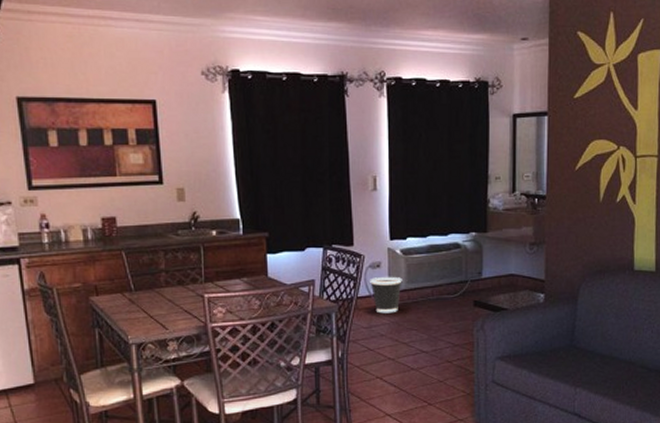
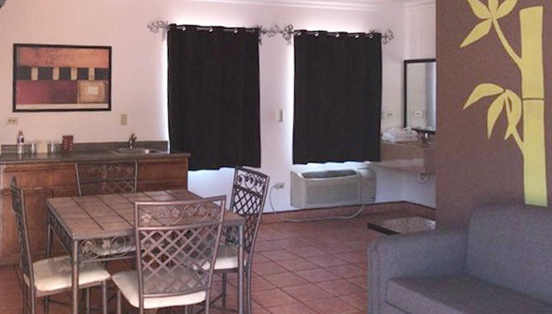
wastebasket: present [370,276,402,314] -> none [274,196,303,230]

